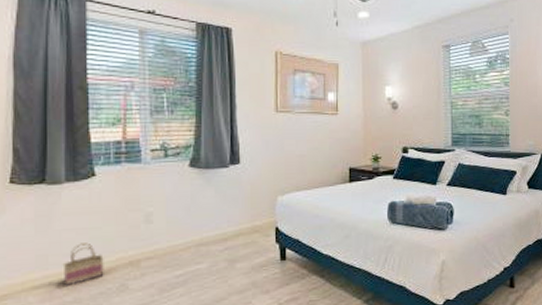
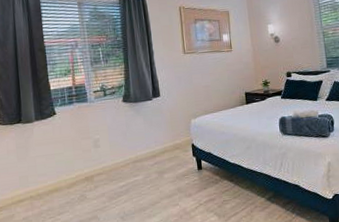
basket: present [62,242,104,286] -> none [38,165,68,199]

